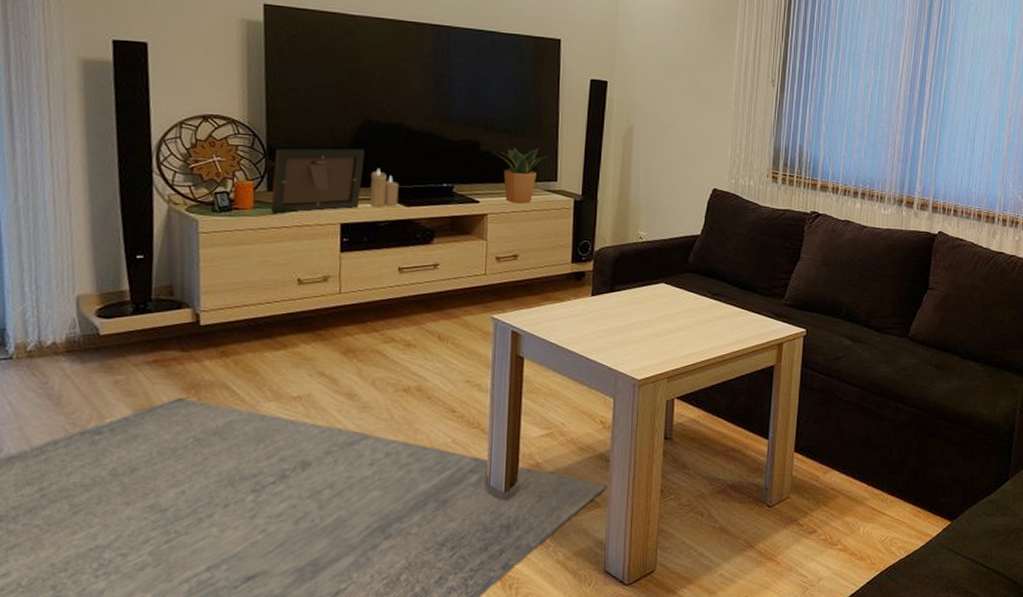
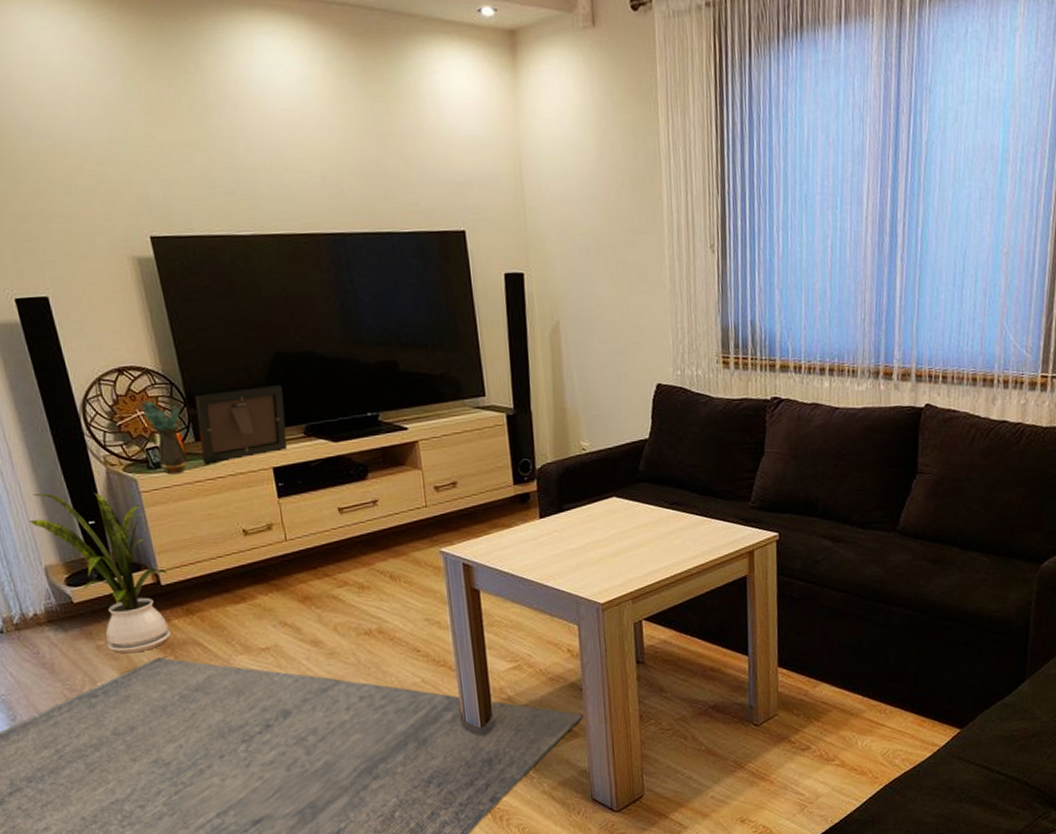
house plant: none [72,223,209,391] -> present [29,492,172,654]
vase: none [217,146,258,220] -> present [138,399,188,475]
candle: present [370,169,399,208] -> none [292,404,326,447]
potted plant: present [493,148,547,204] -> none [413,362,470,426]

